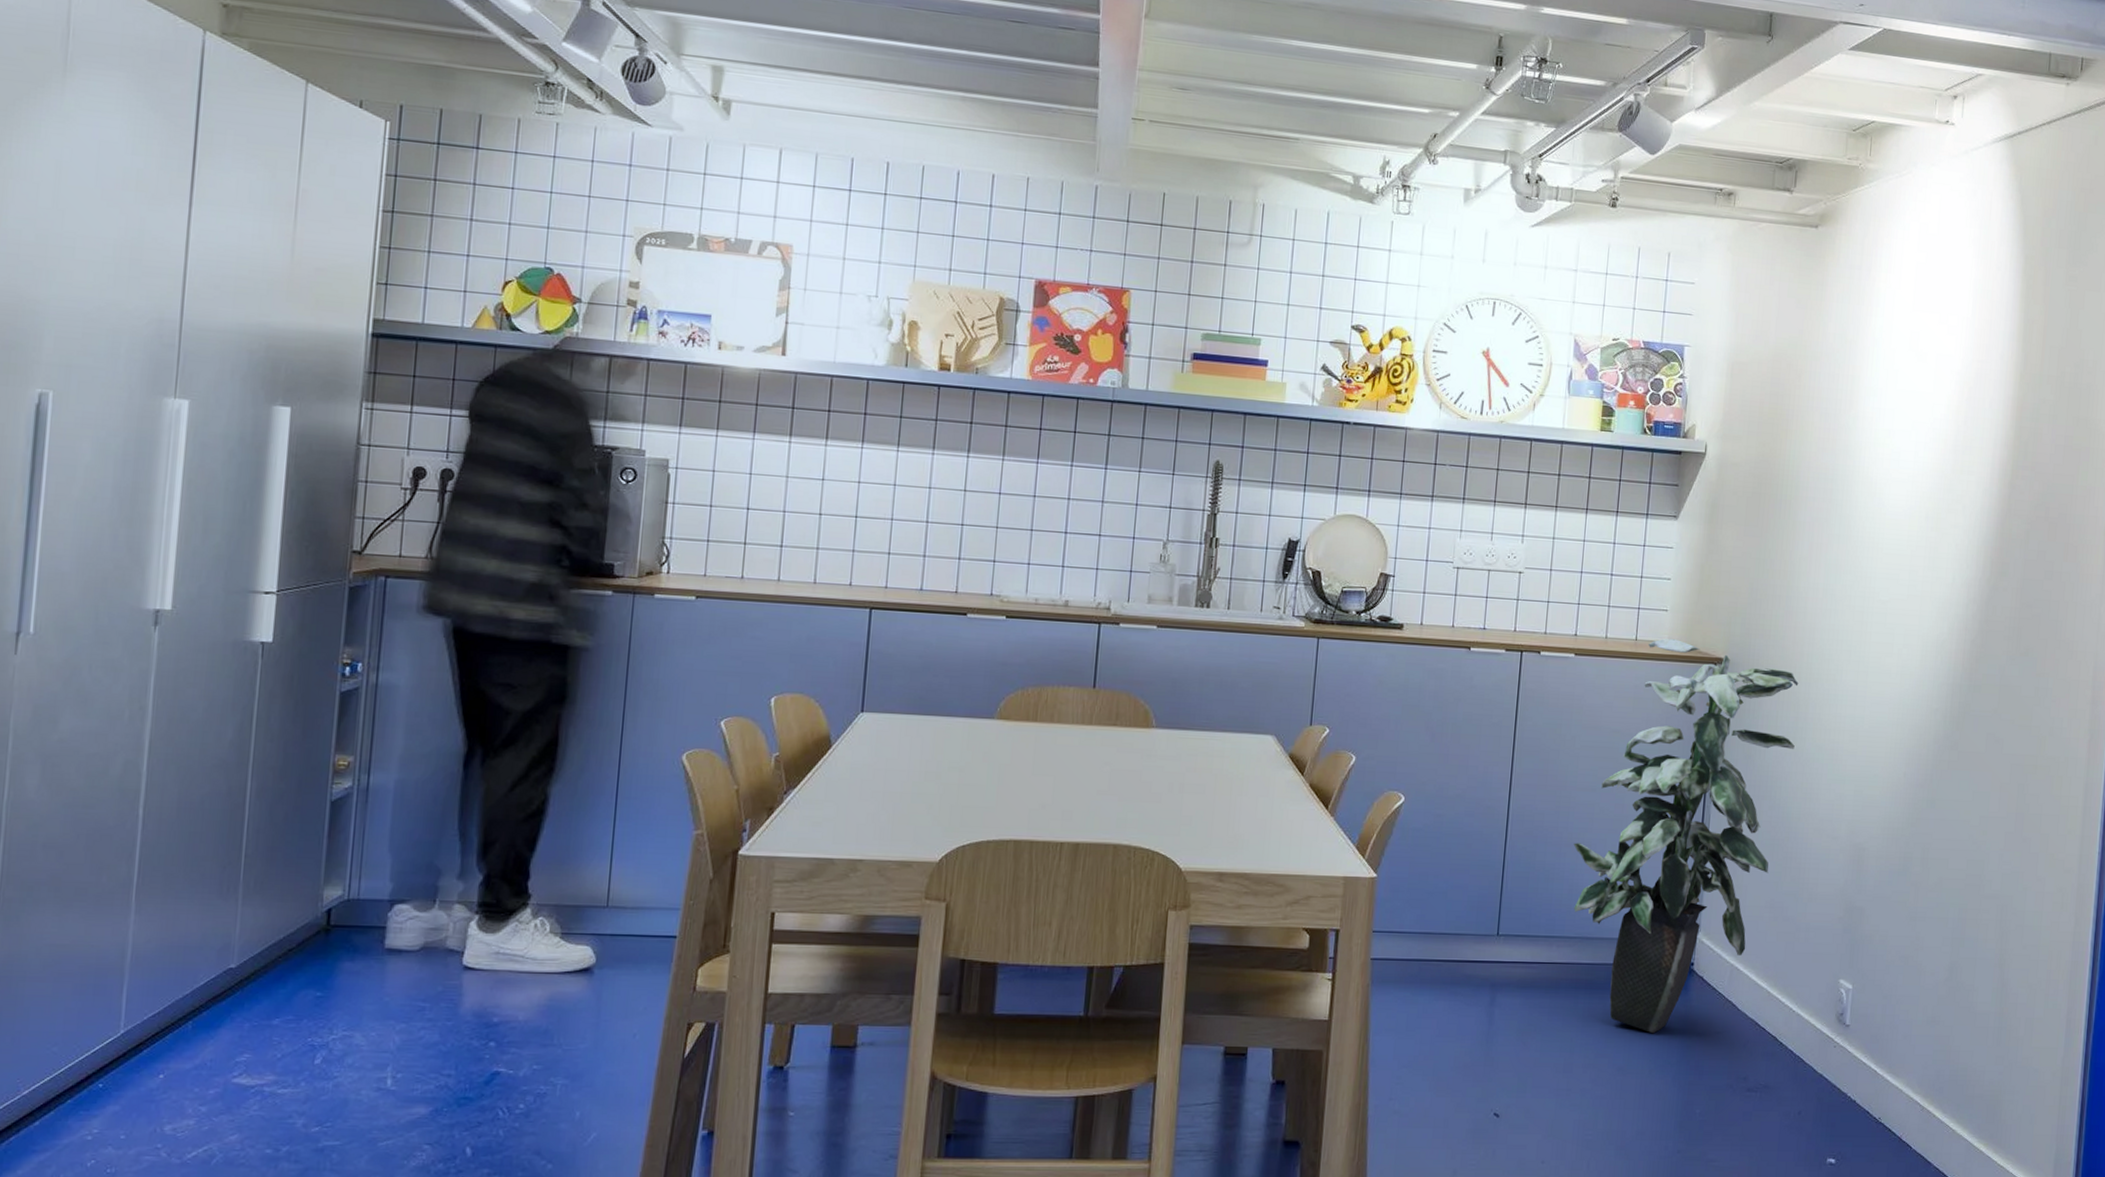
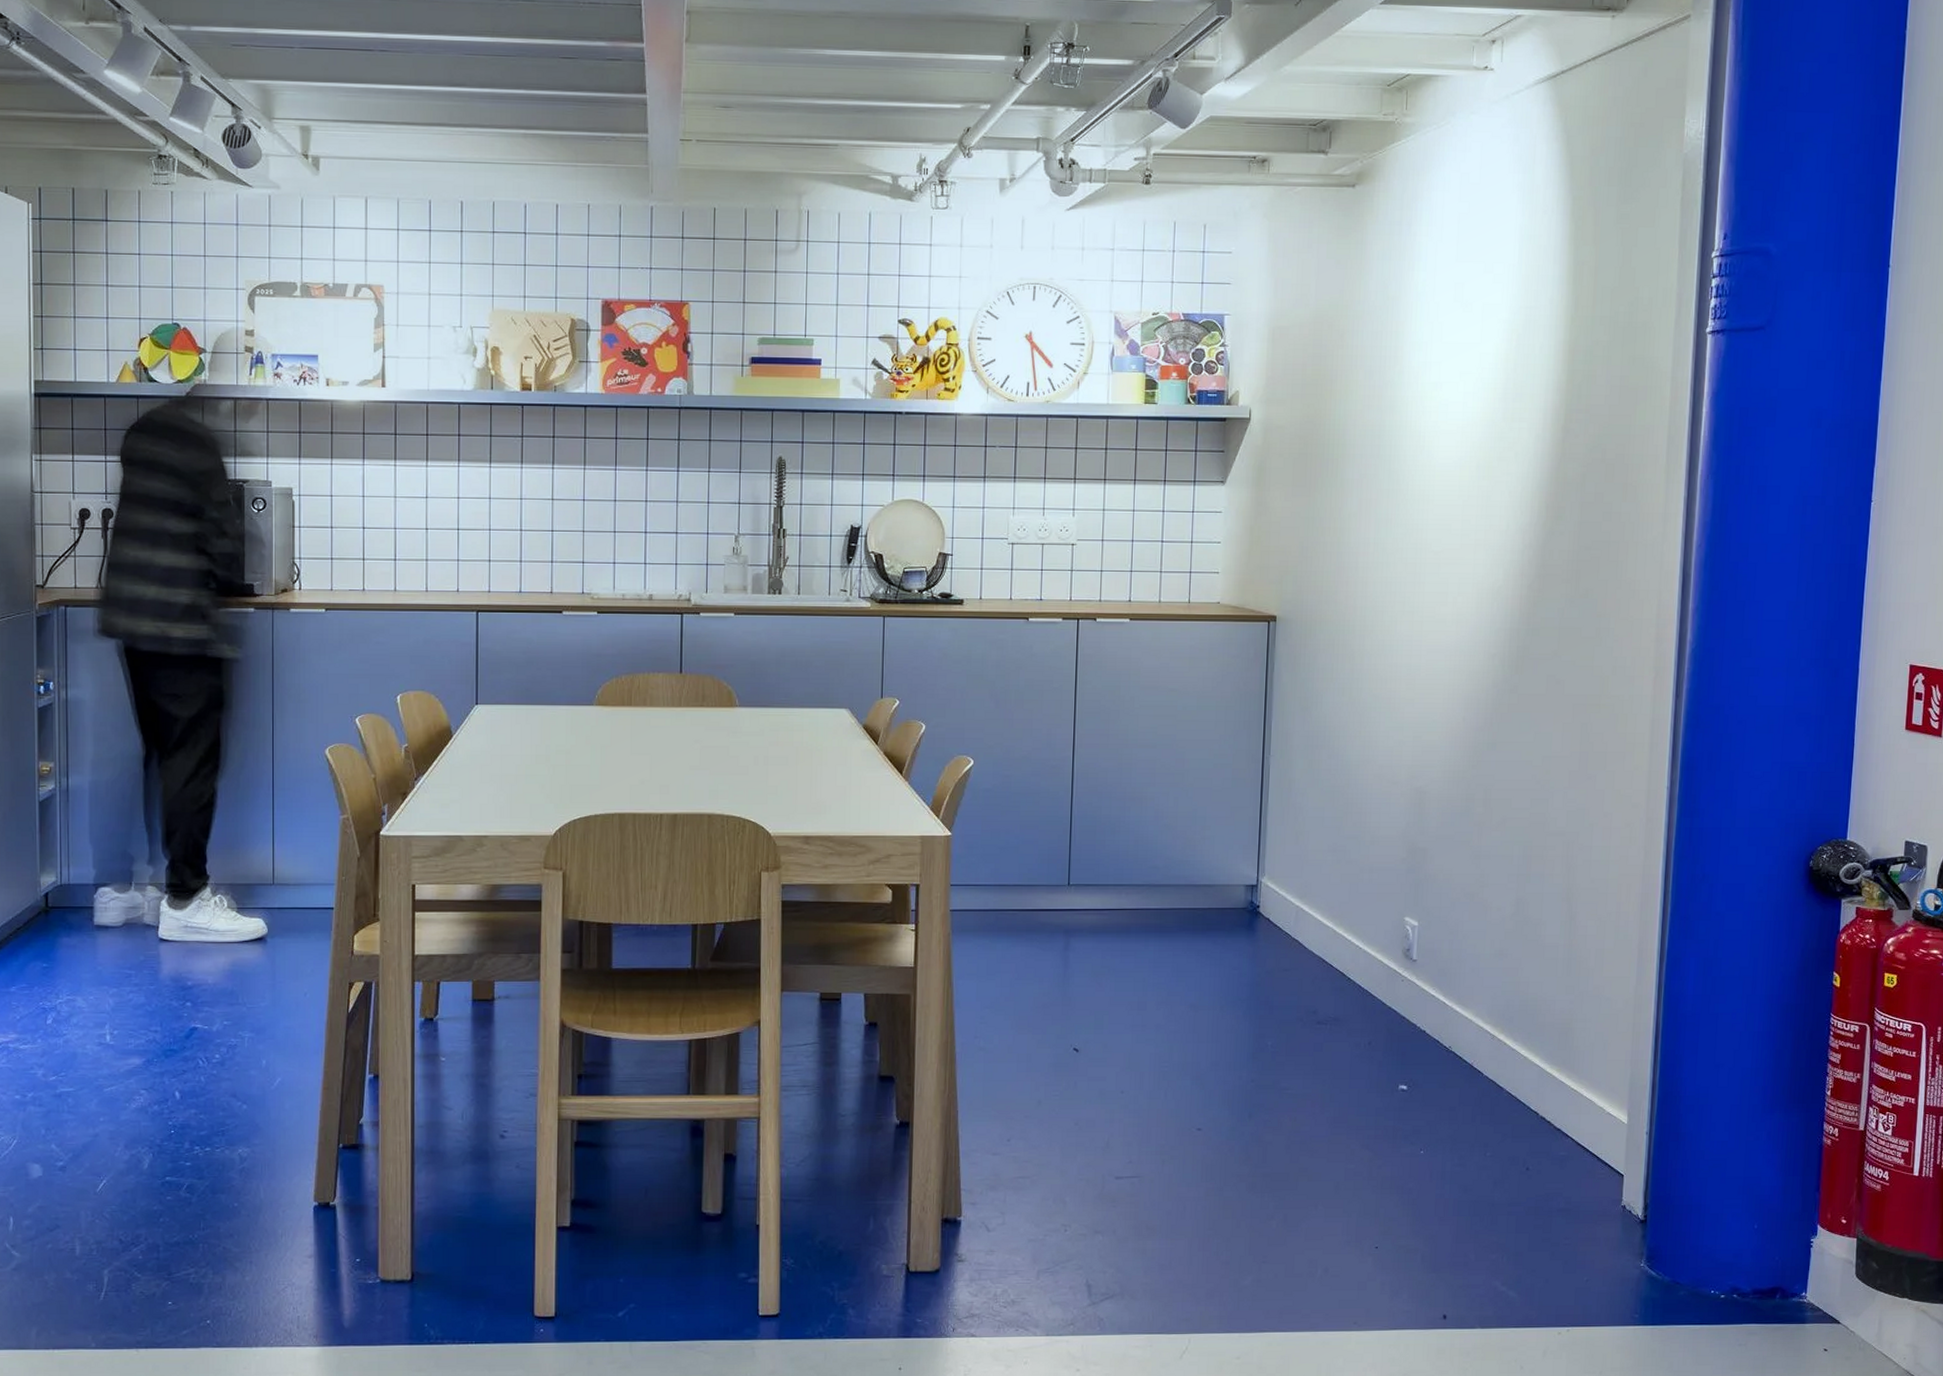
indoor plant: present [1573,639,1799,1034] -> none [1137,600,1353,973]

